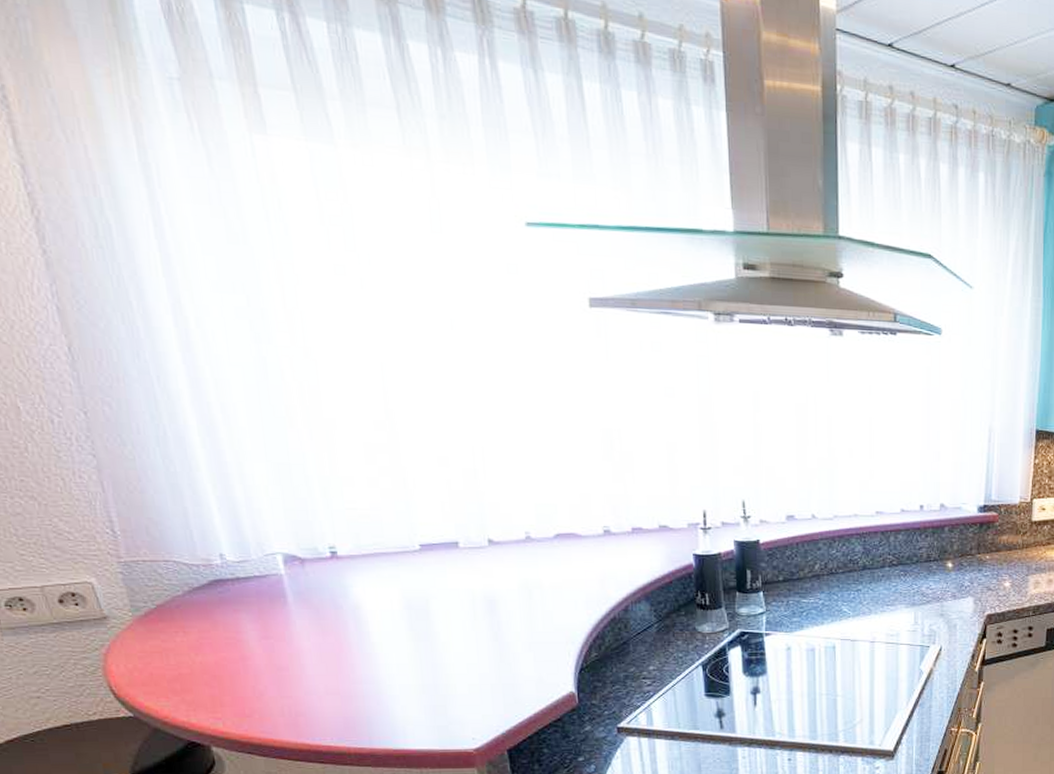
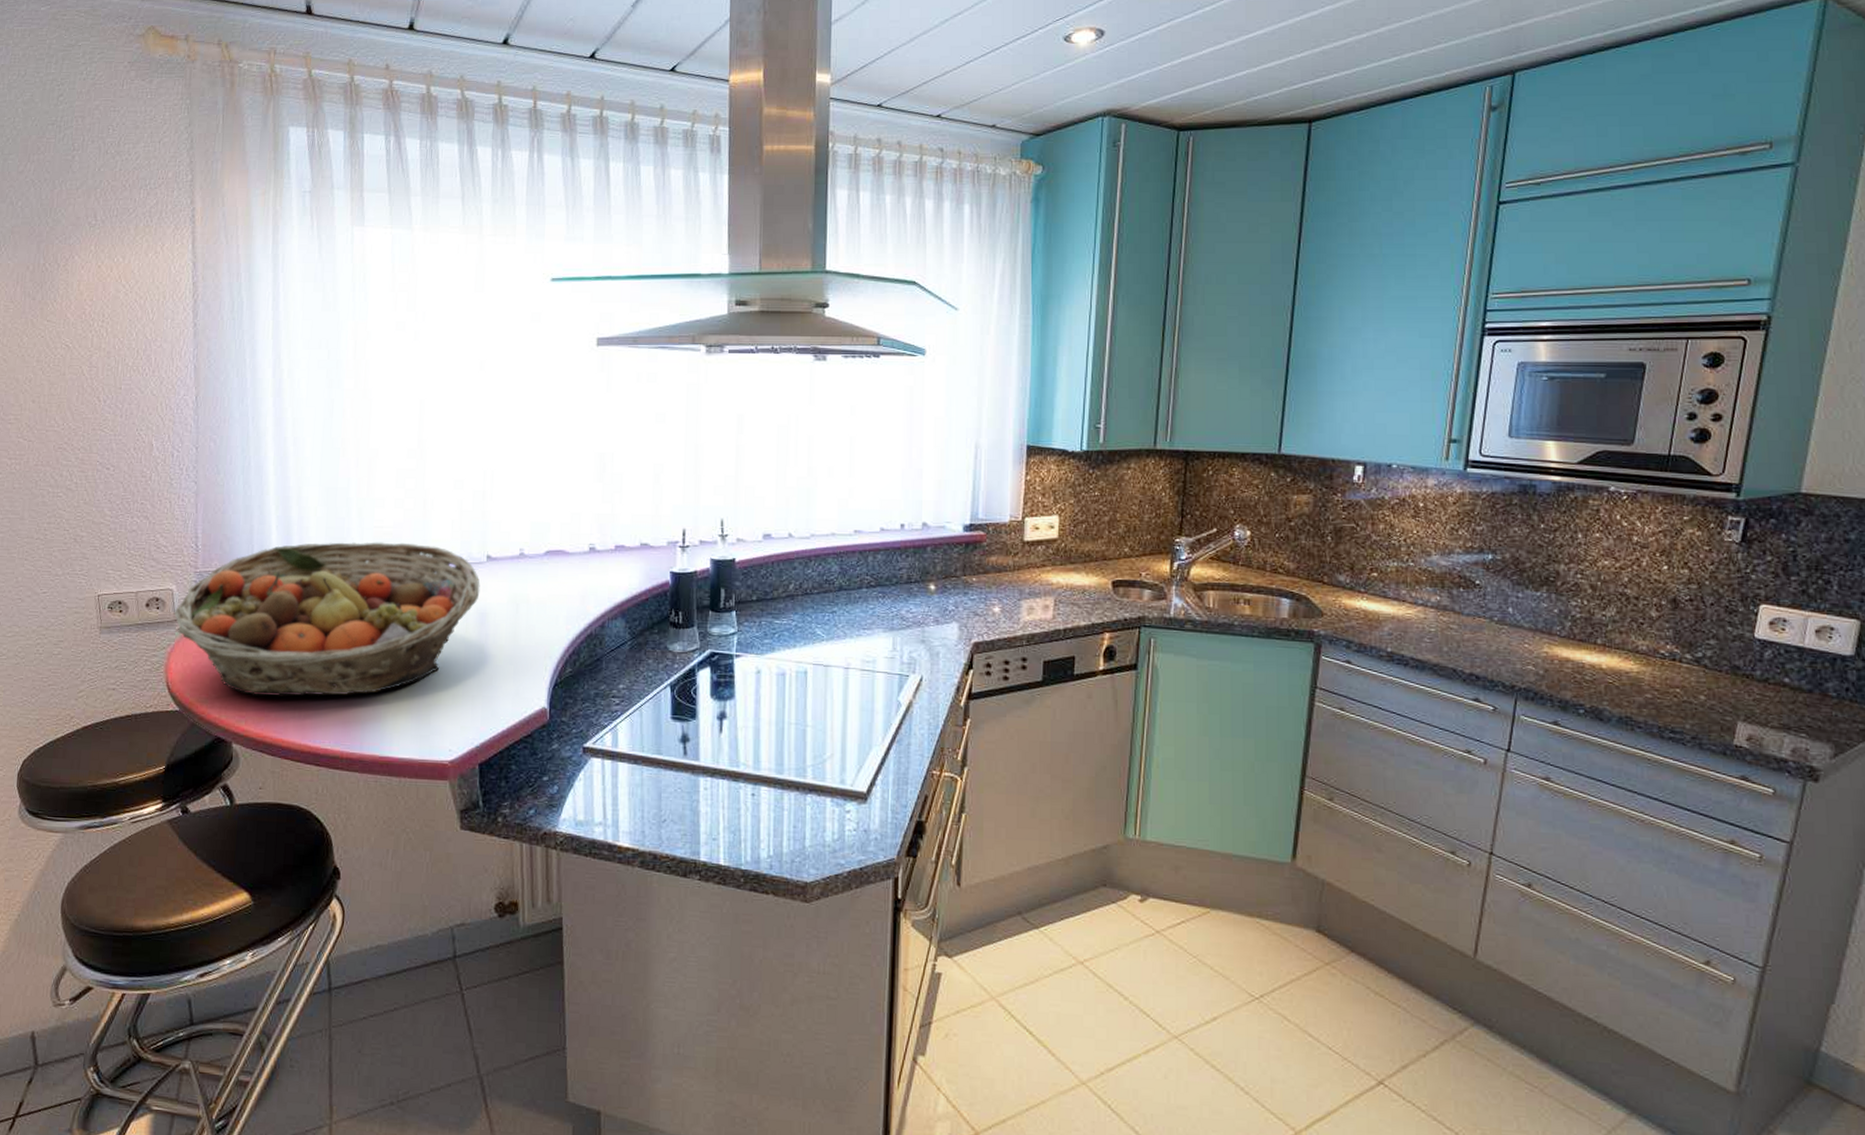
fruit basket: none [100,525,485,695] -> present [173,542,480,696]

